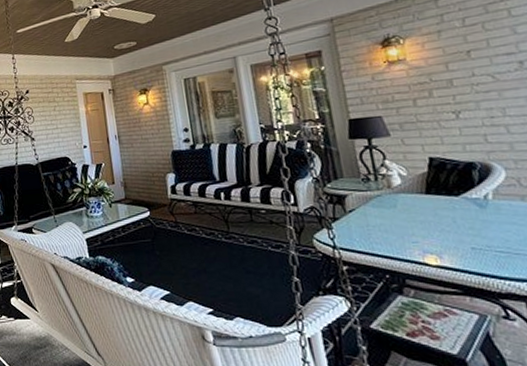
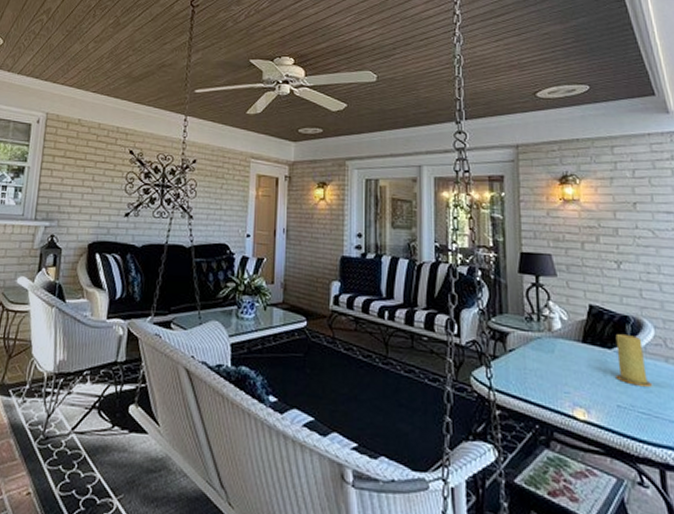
candle: none [461,180,510,227] -> present [615,334,653,387]

